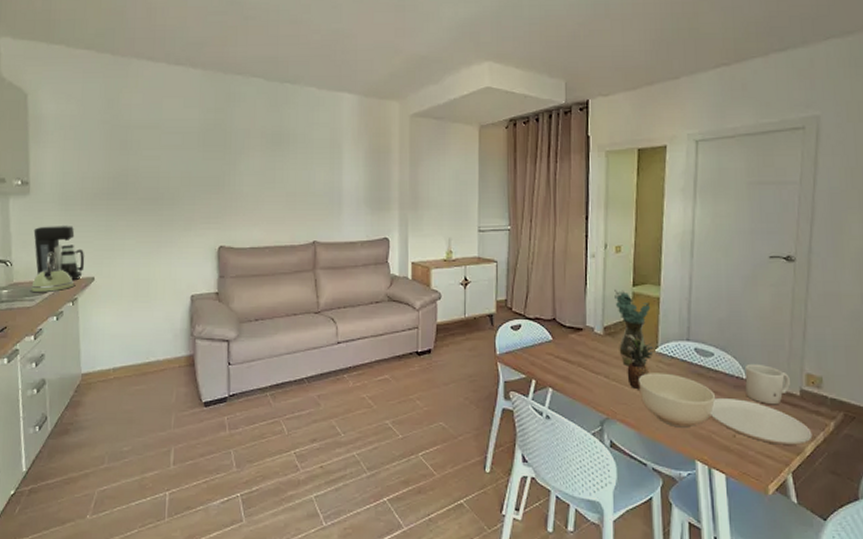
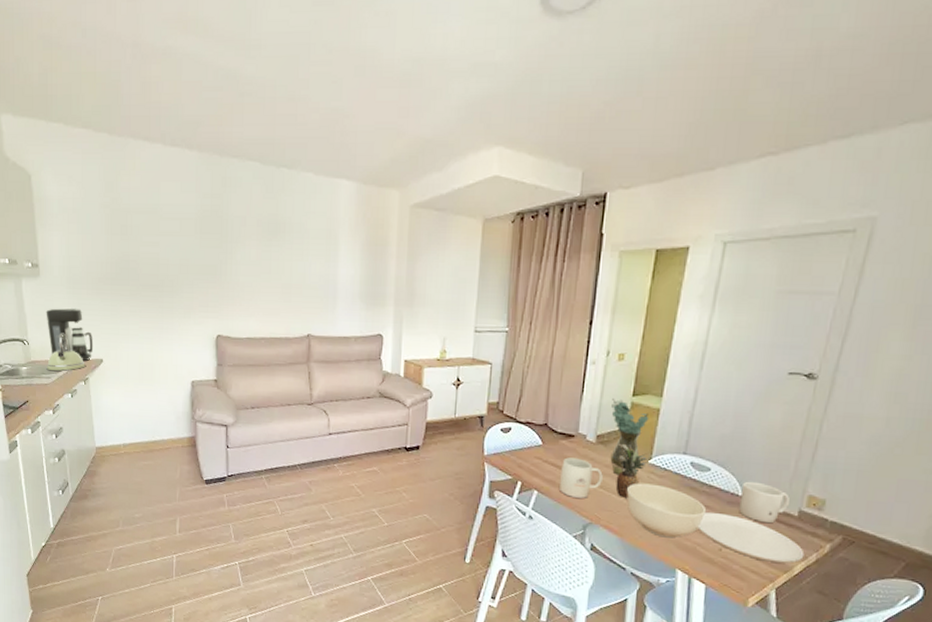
mug: none [572,352,614,394] -> present [558,457,603,499]

